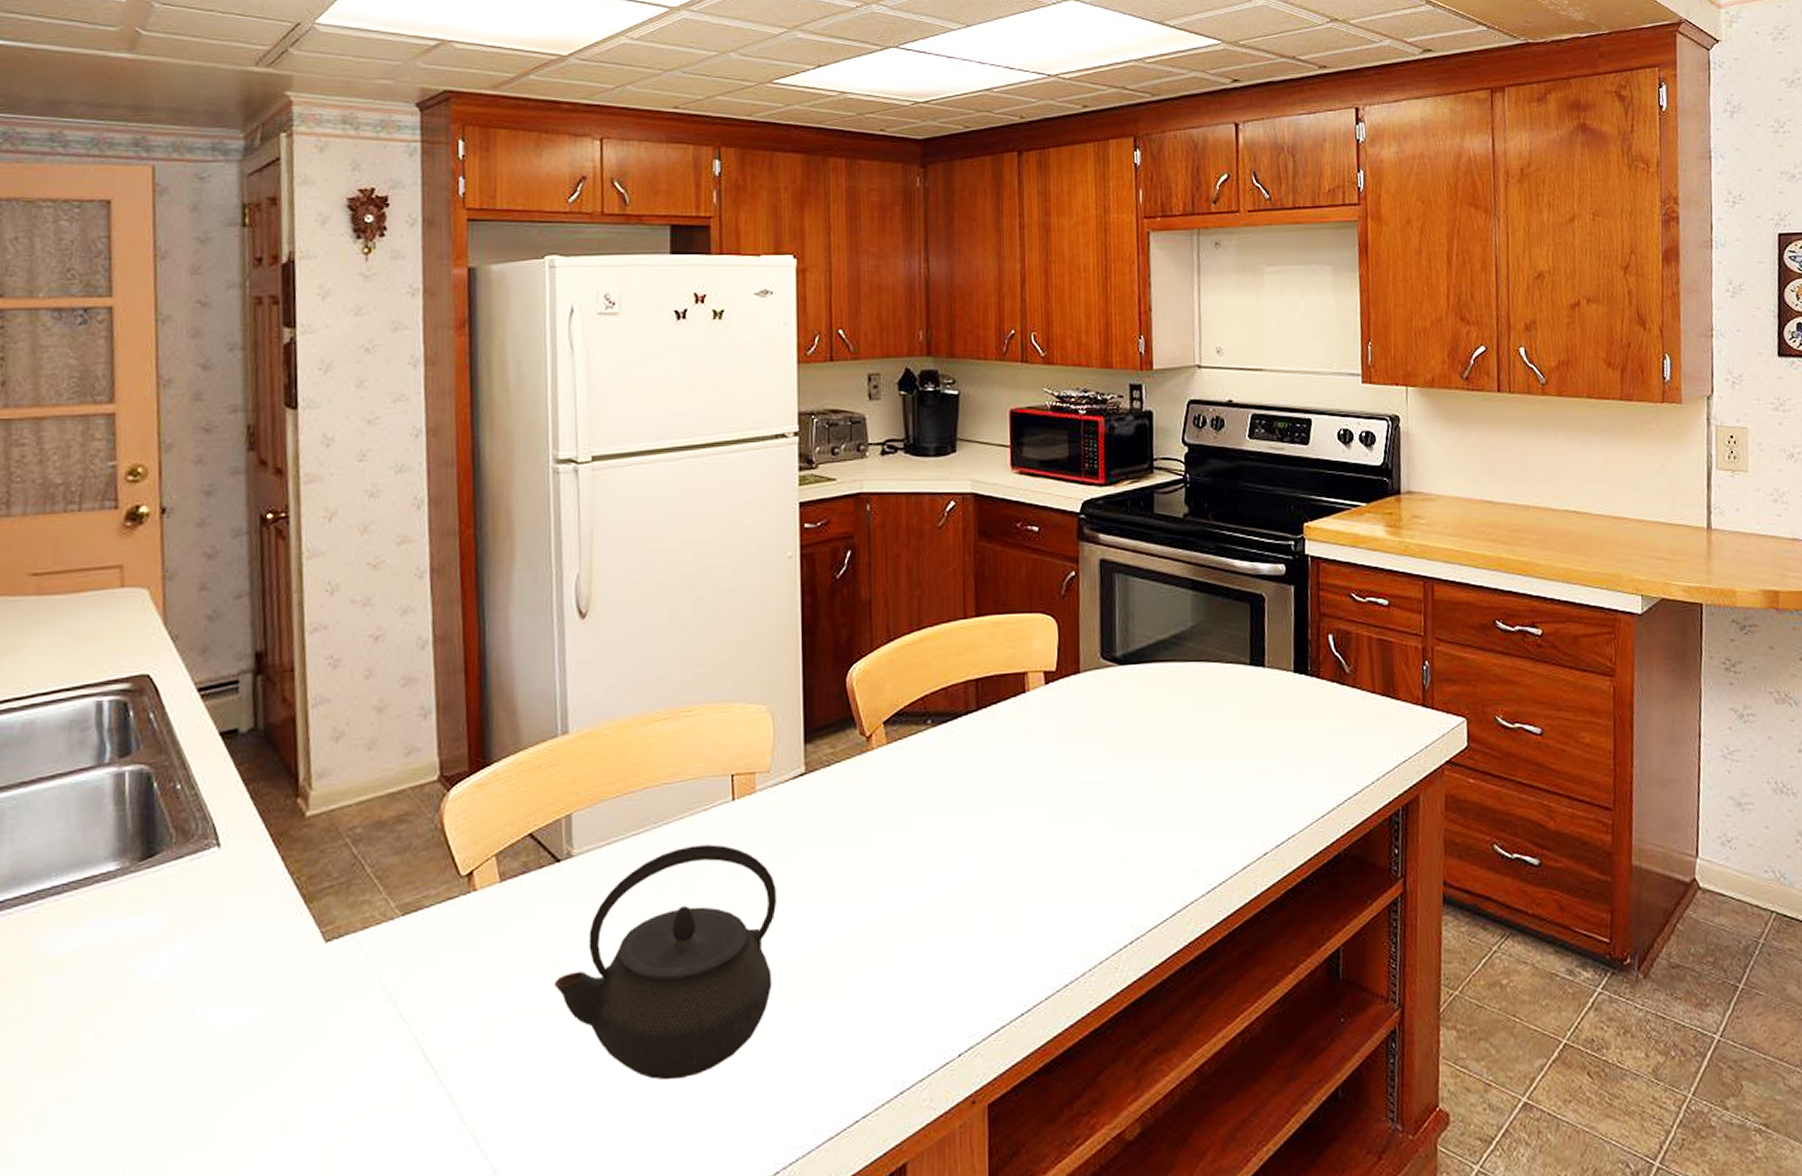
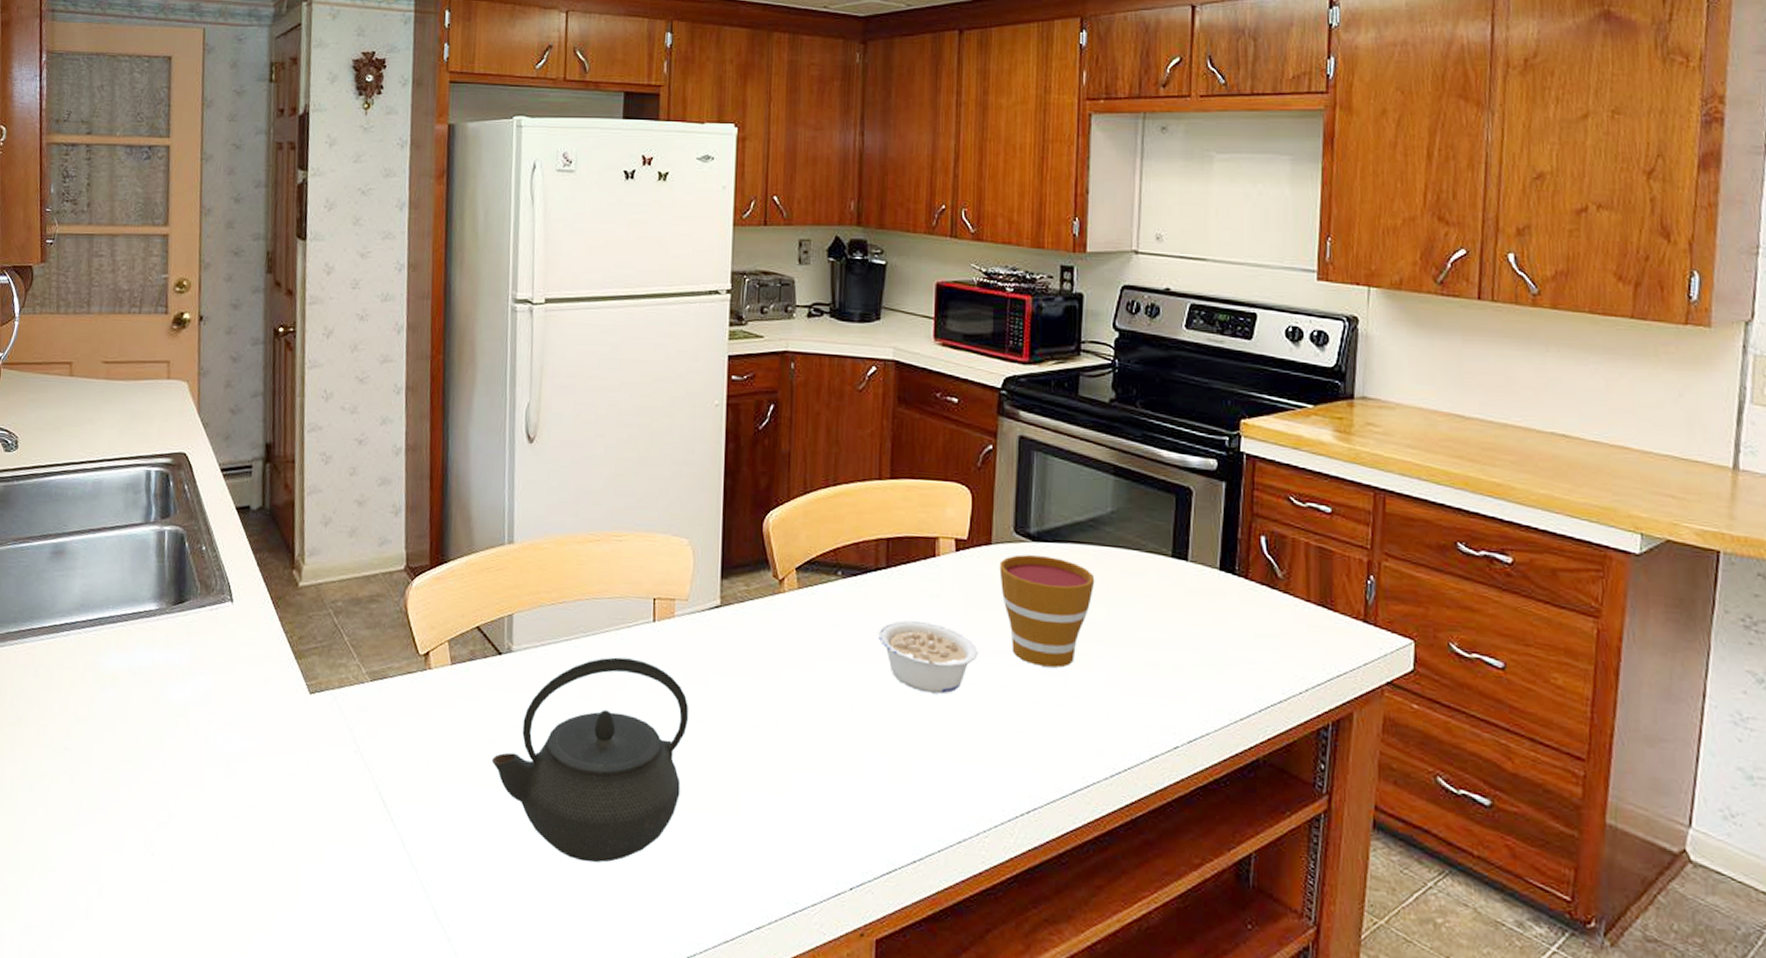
legume: none [973,761,1073,835] -> present [878,620,978,694]
cup: none [1088,679,1181,791] -> present [999,554,1095,668]

